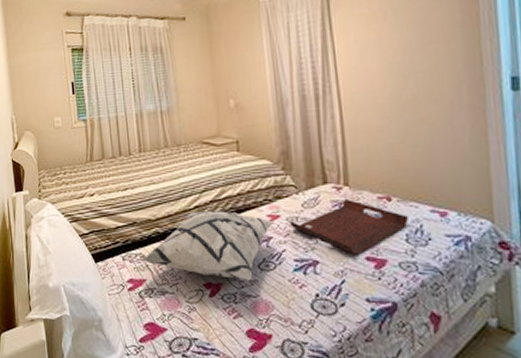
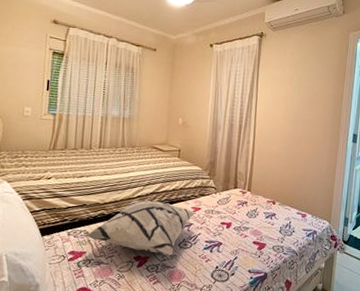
serving tray: present [290,198,408,255] -> none [207,200,283,240]

